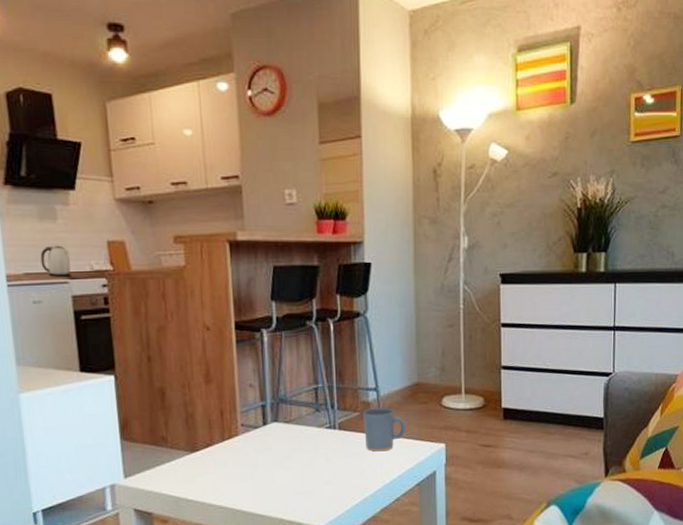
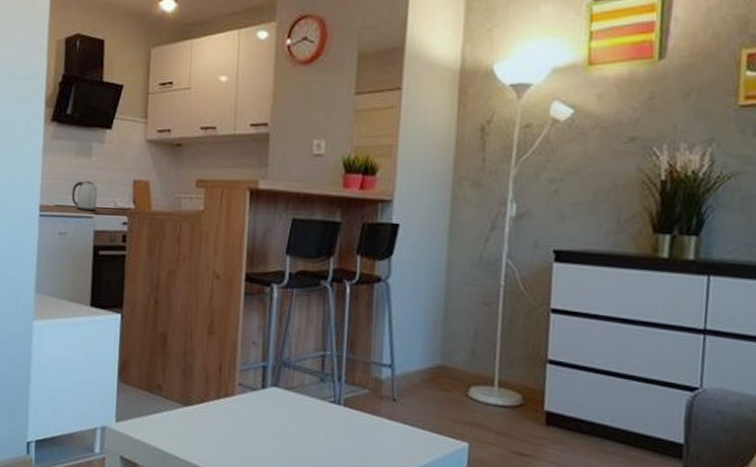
mug: present [362,408,406,452] -> none [372,387,423,440]

